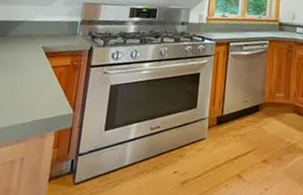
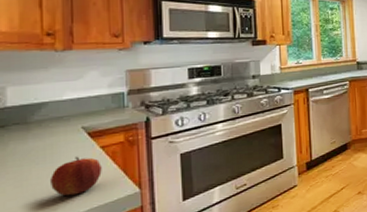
apple: none [10,71,49,106] -> present [51,156,102,197]

